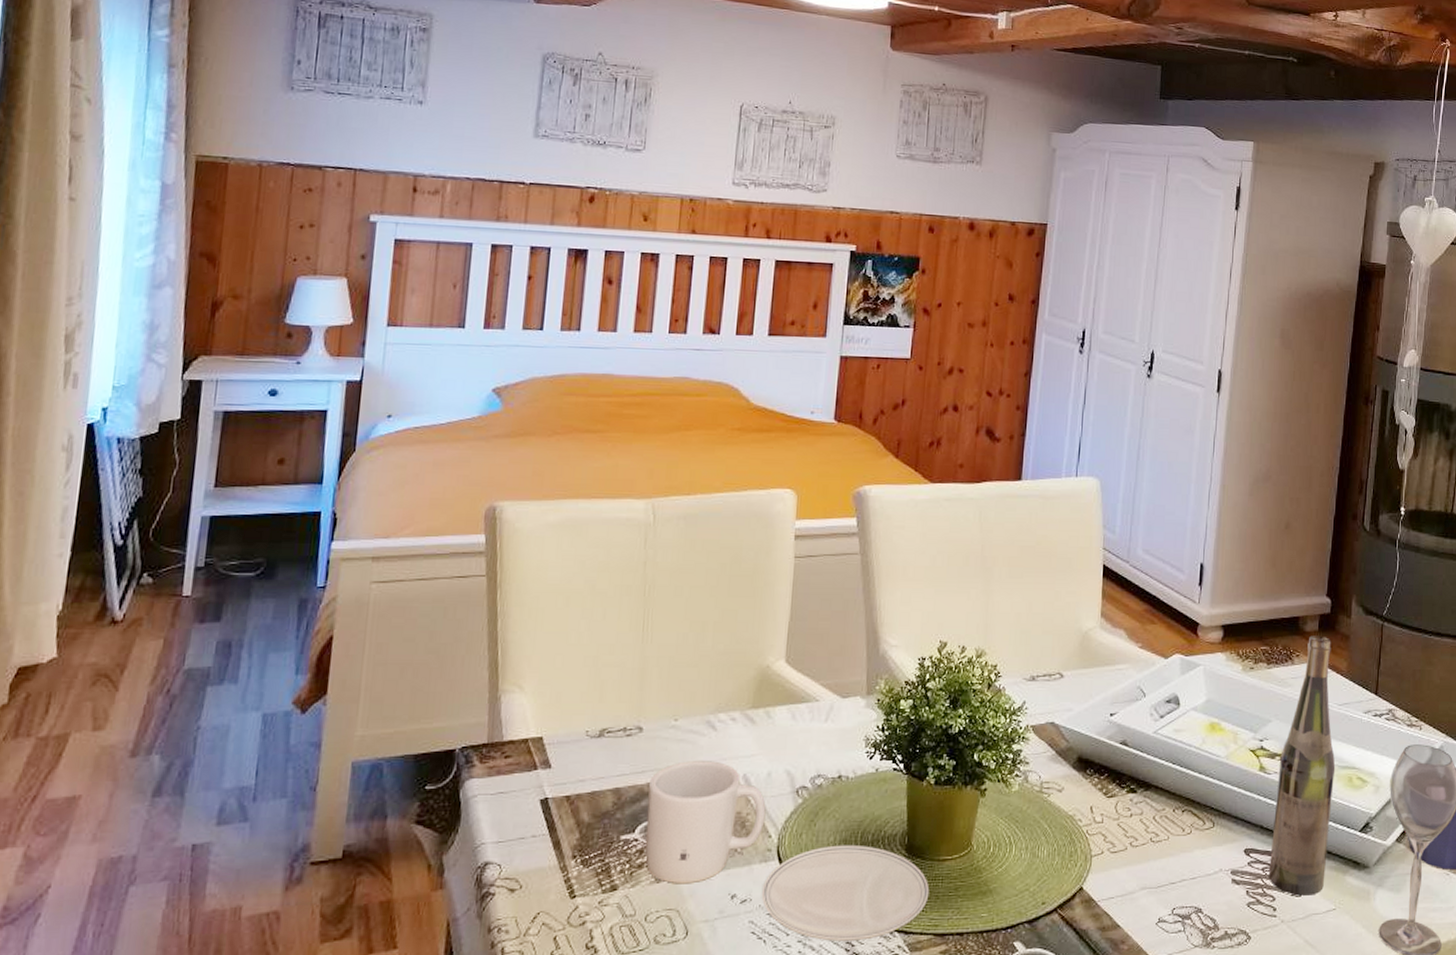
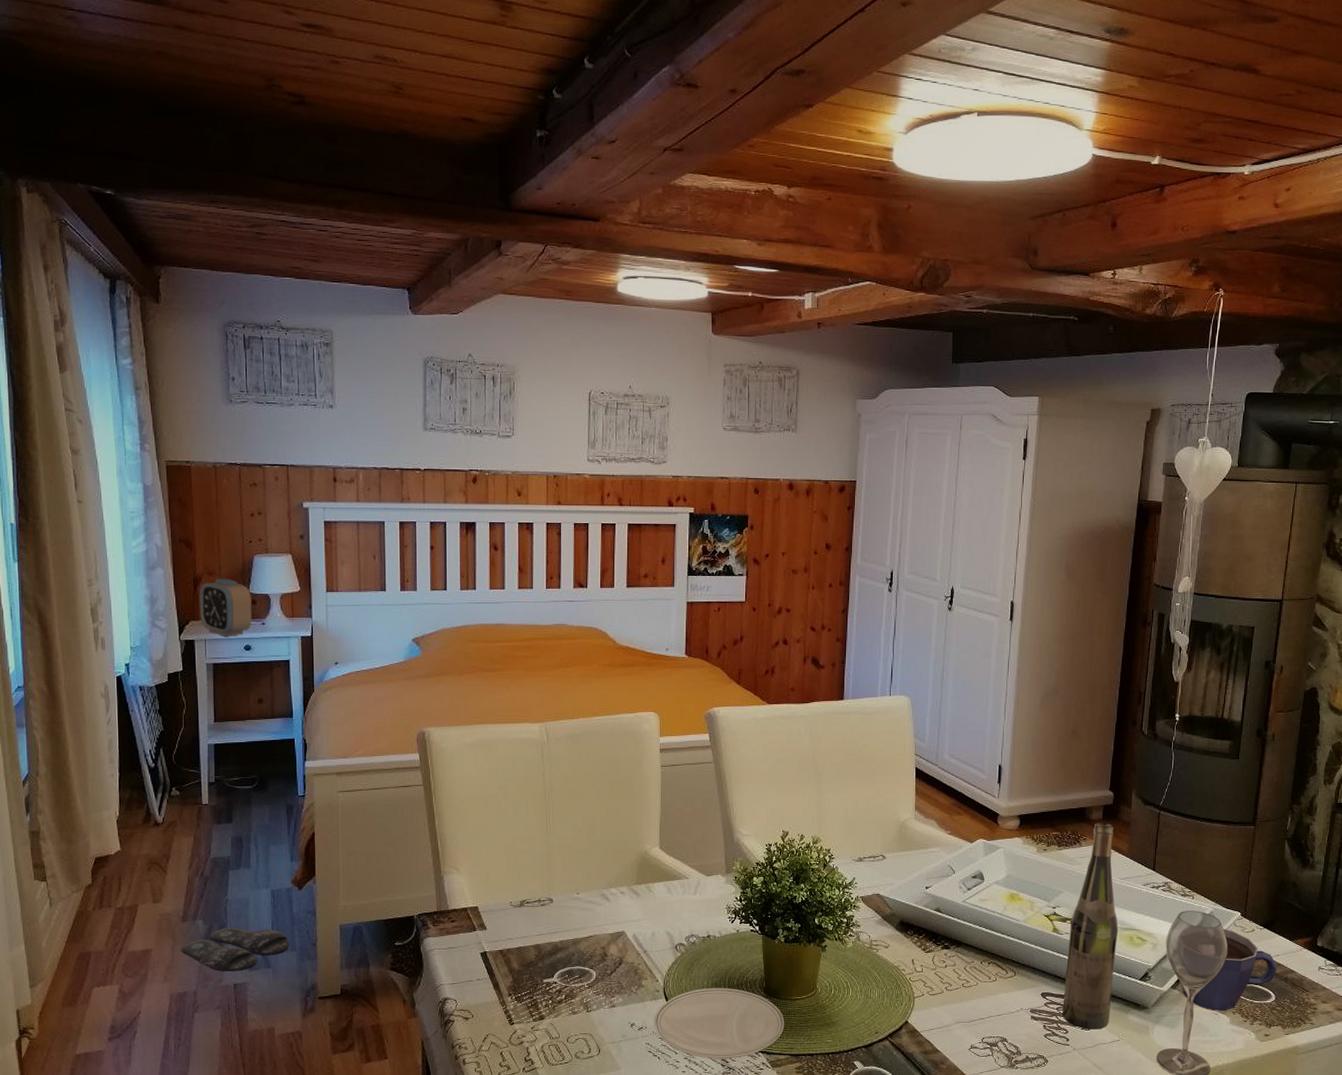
slippers: none [123,764,278,827] -> present [181,927,289,971]
alarm clock: none [214,303,287,377] -> present [200,578,252,636]
mug: present [645,761,766,884] -> none [562,924,653,1016]

